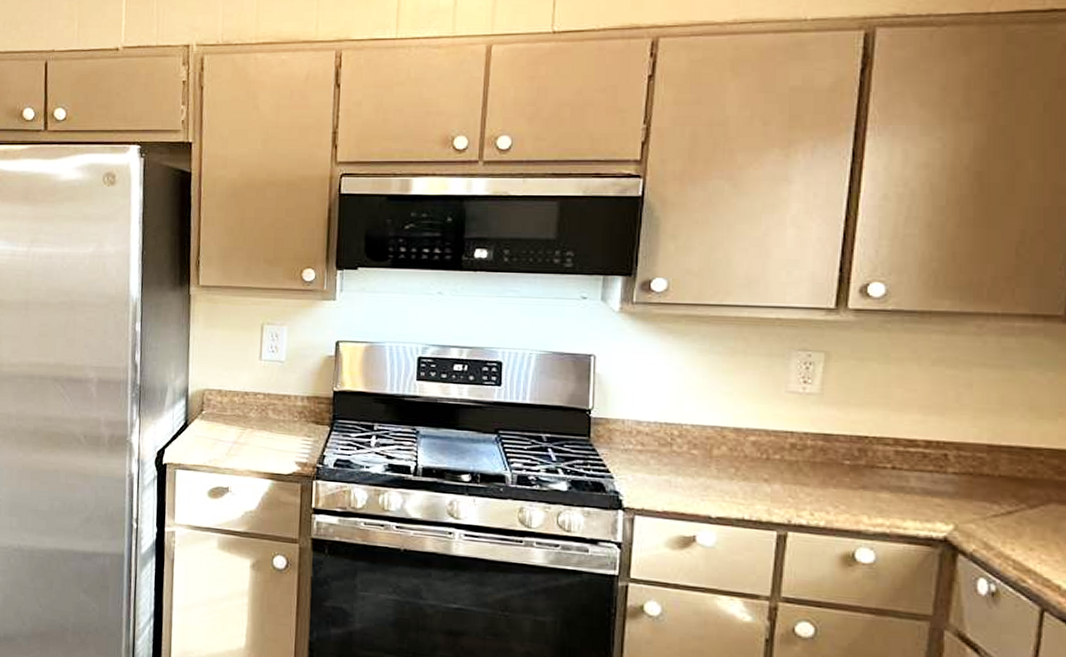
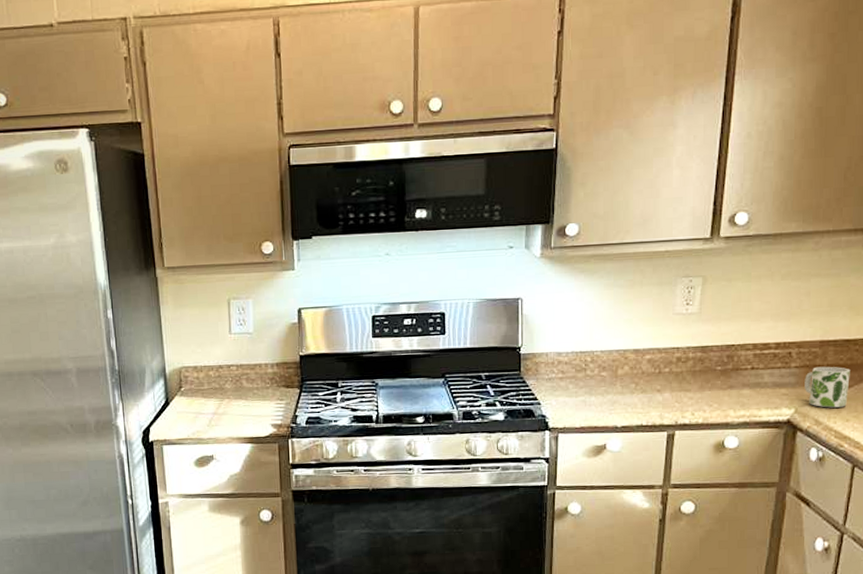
mug: none [967,476,1033,532] -> present [804,366,850,408]

